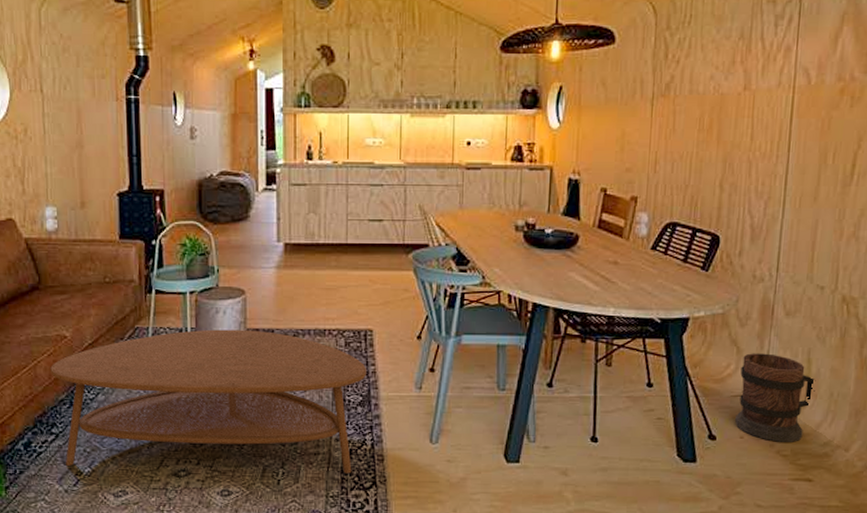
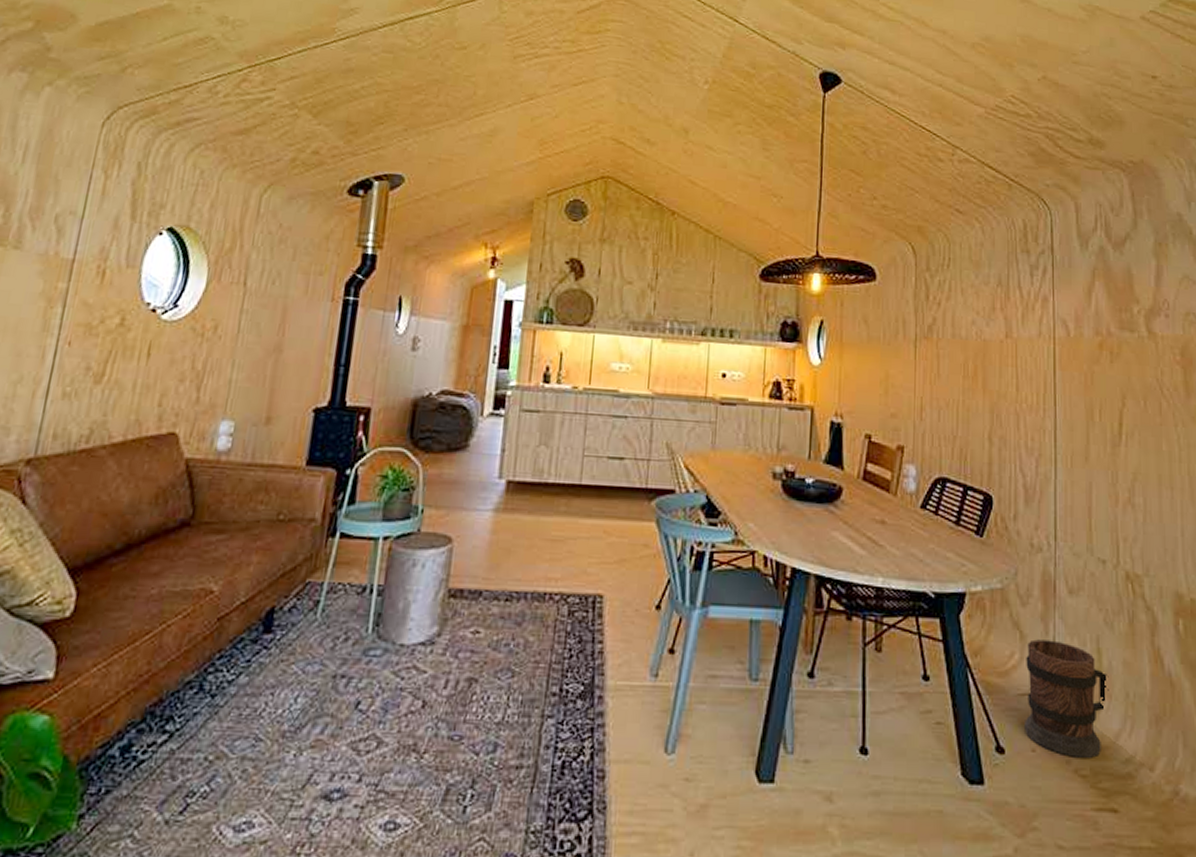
coffee table: present [50,329,366,475] -> none [173,588,592,799]

